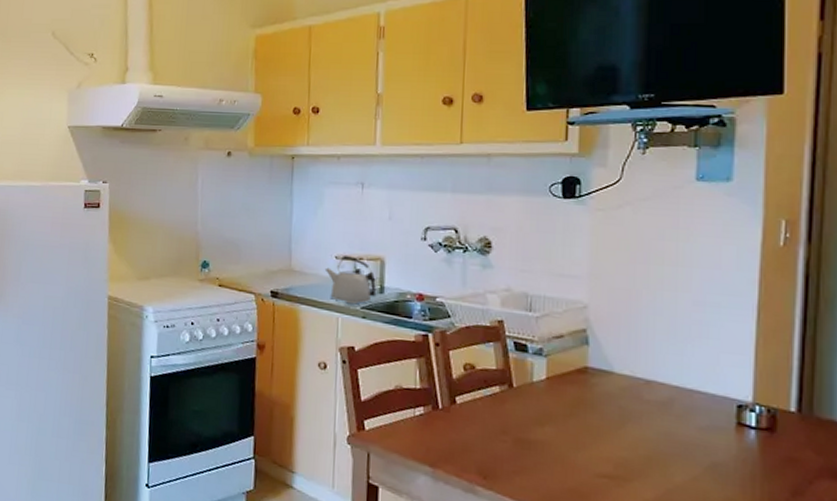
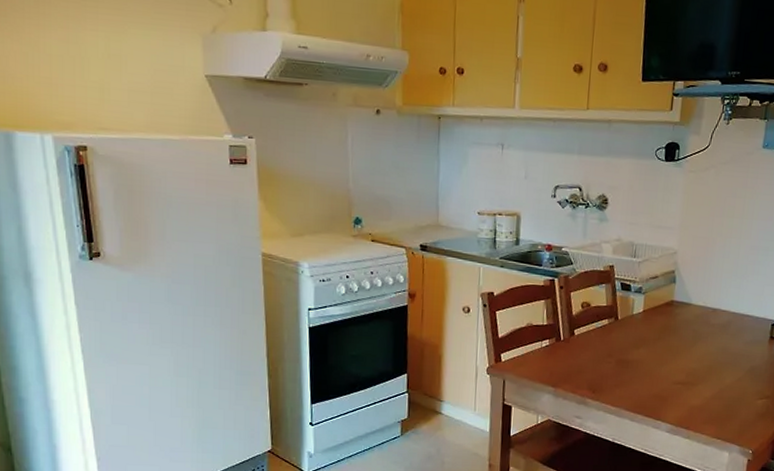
kettle: present [324,254,377,305] -> none [468,210,513,255]

